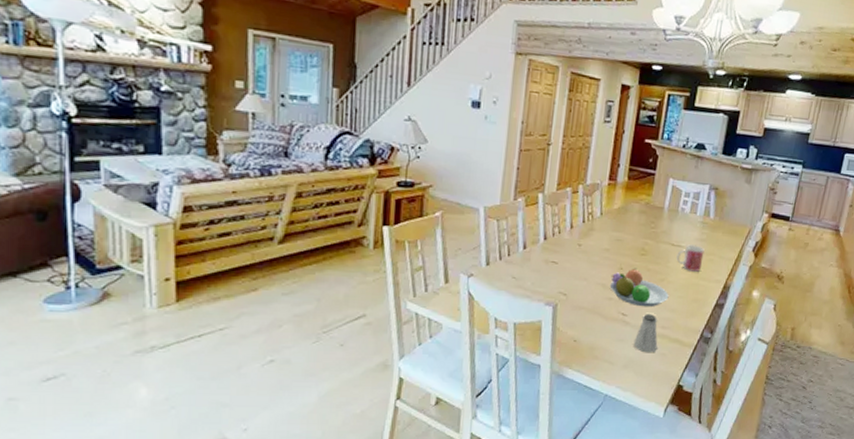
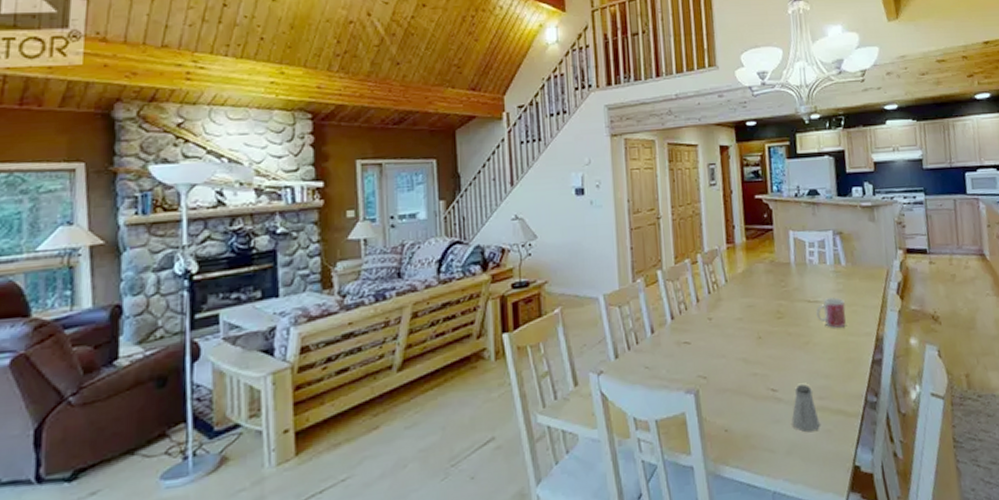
fruit bowl: present [609,268,669,307] -> none [750,334,819,378]

